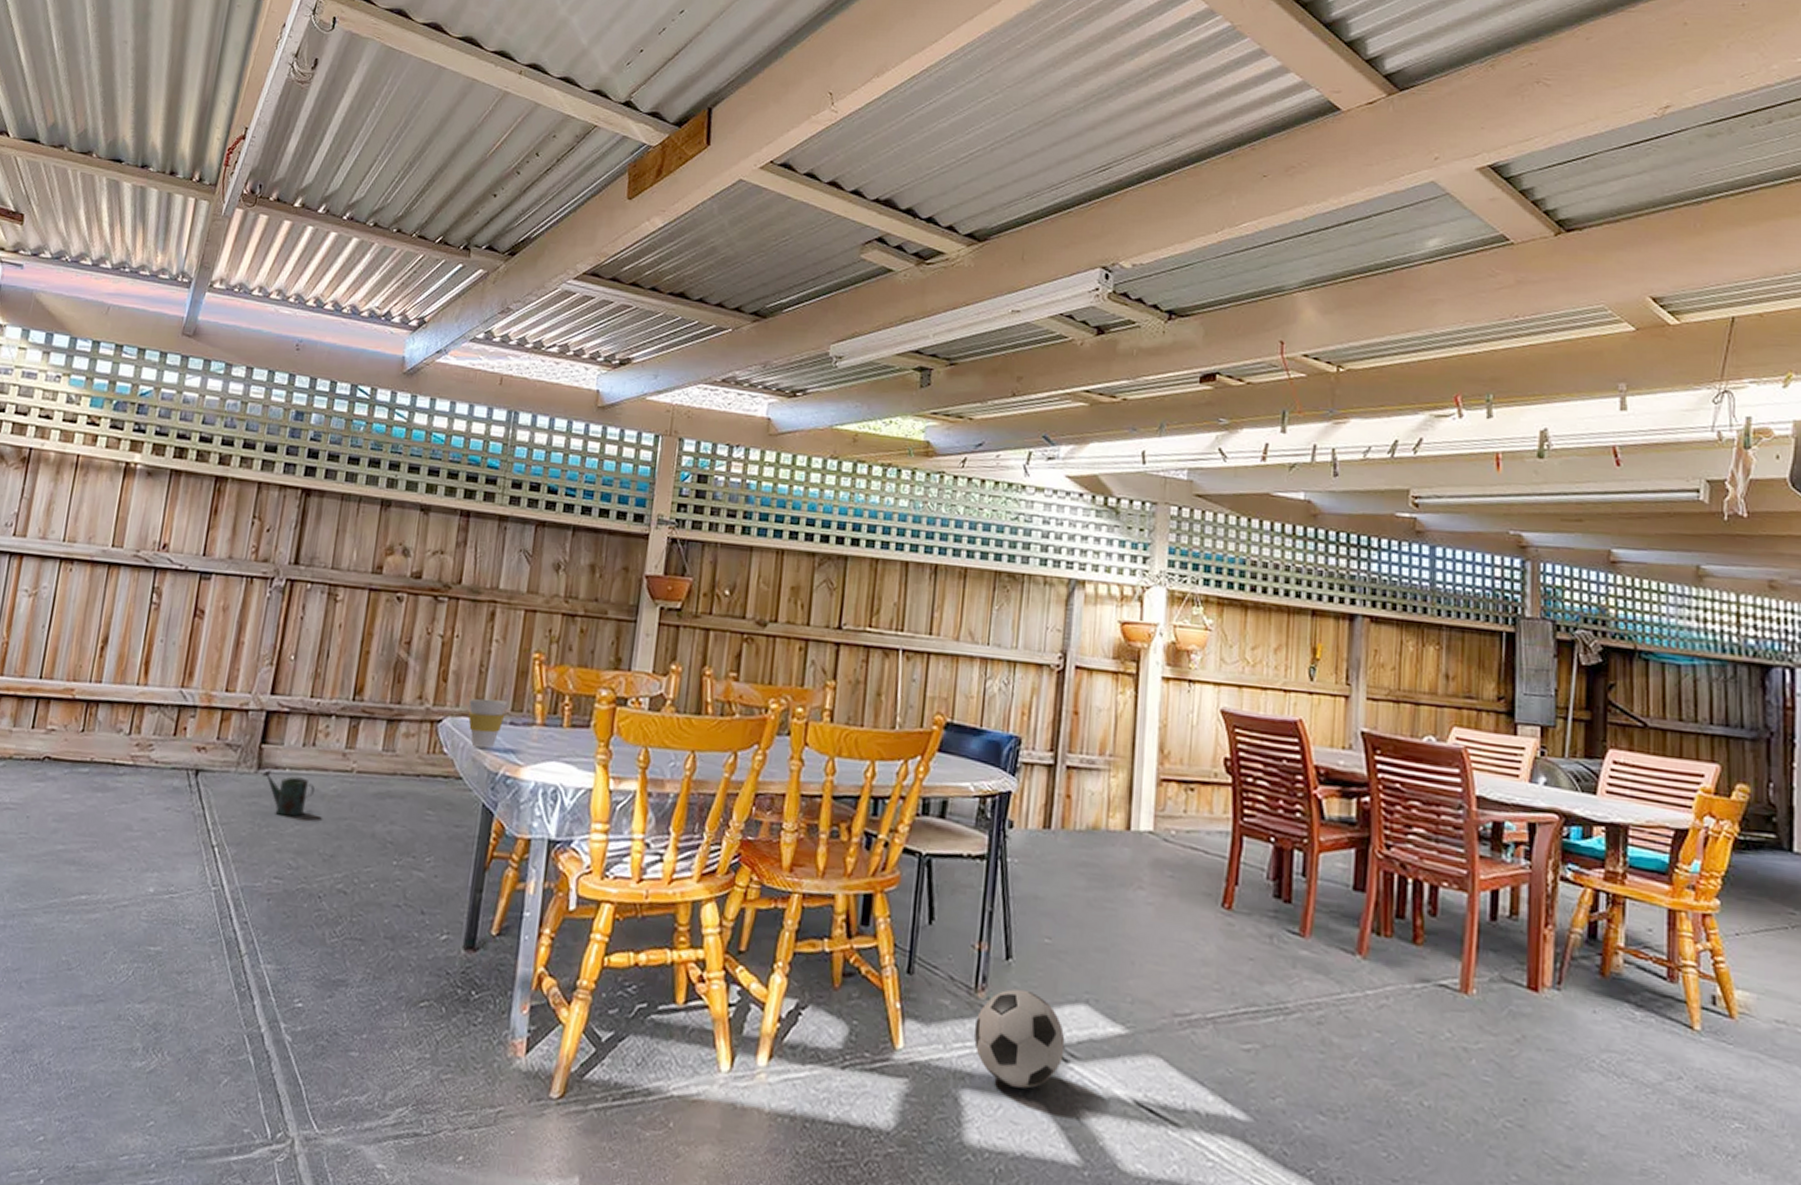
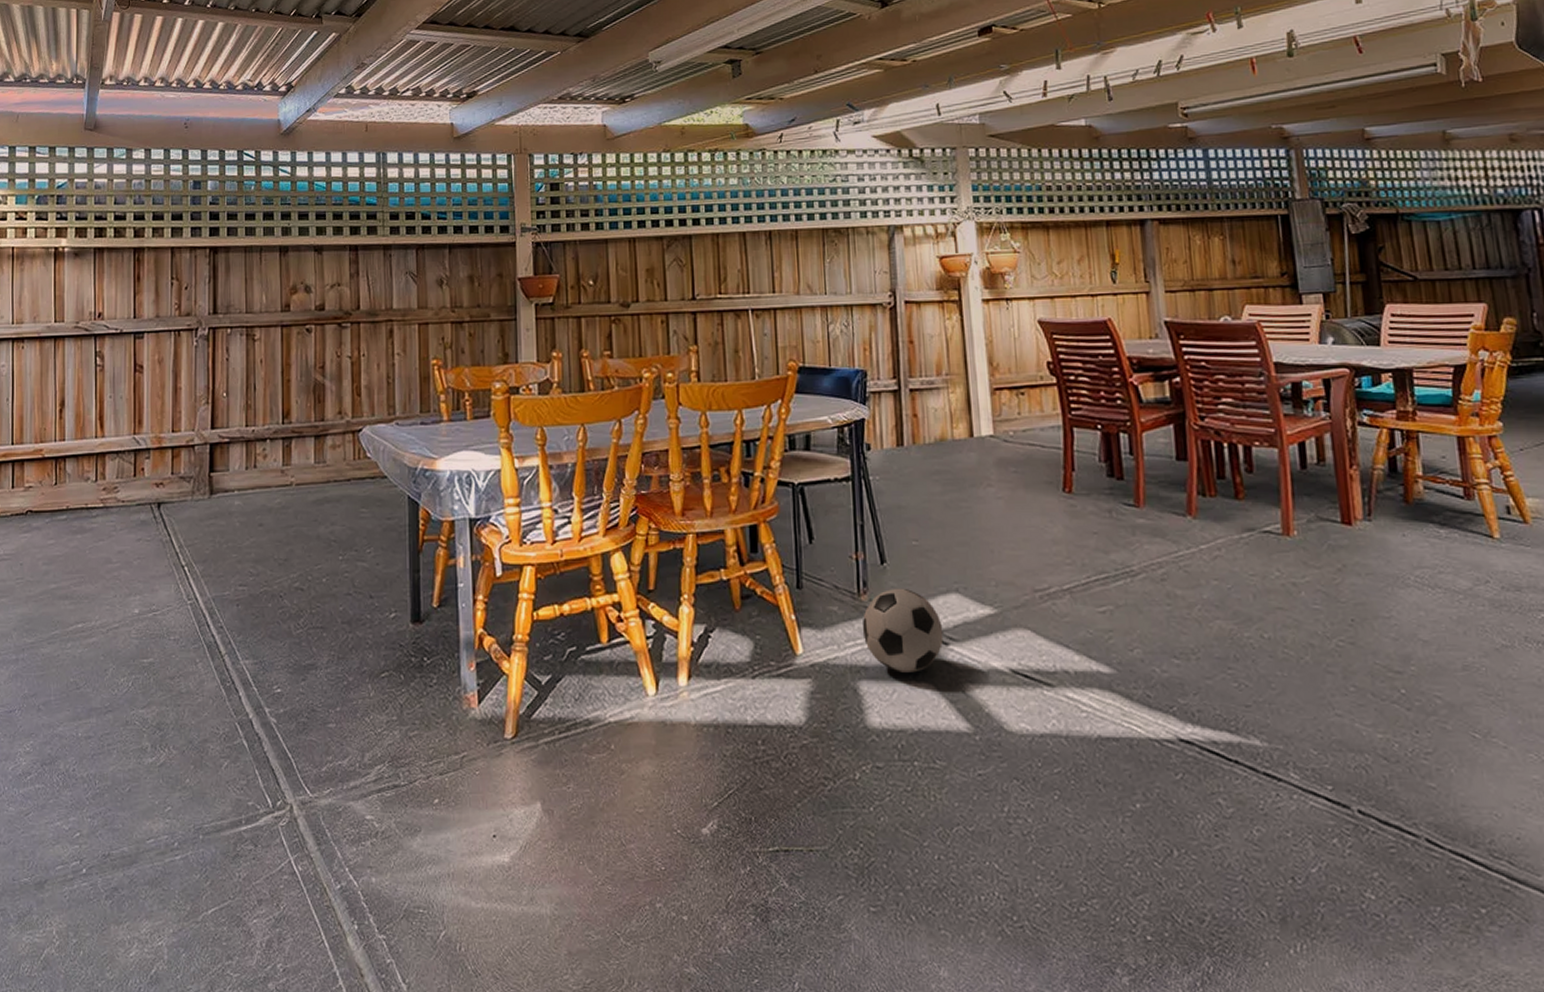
watering can: present [262,770,315,817] -> none [215,494,262,531]
cup: present [468,698,507,749] -> none [383,405,416,449]

